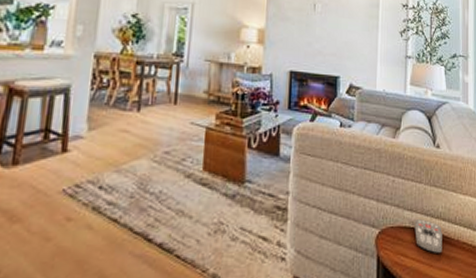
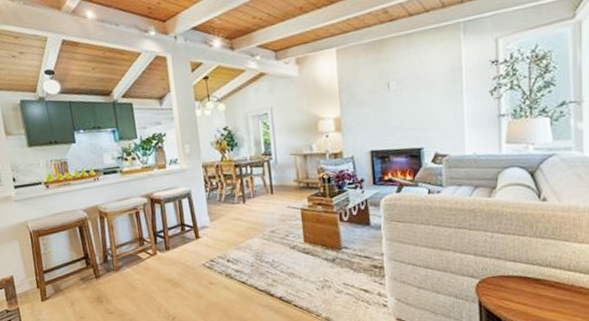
remote control: present [414,218,442,254] -> none [519,267,553,298]

